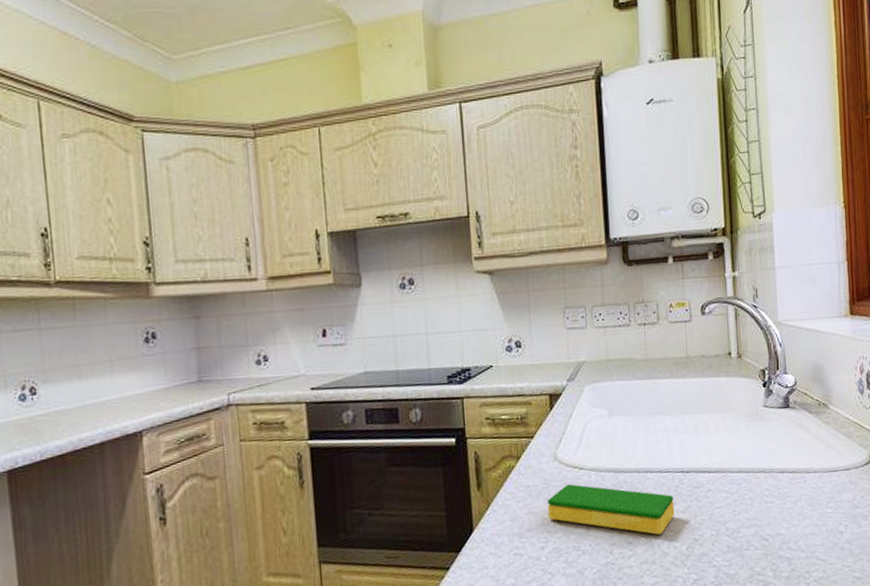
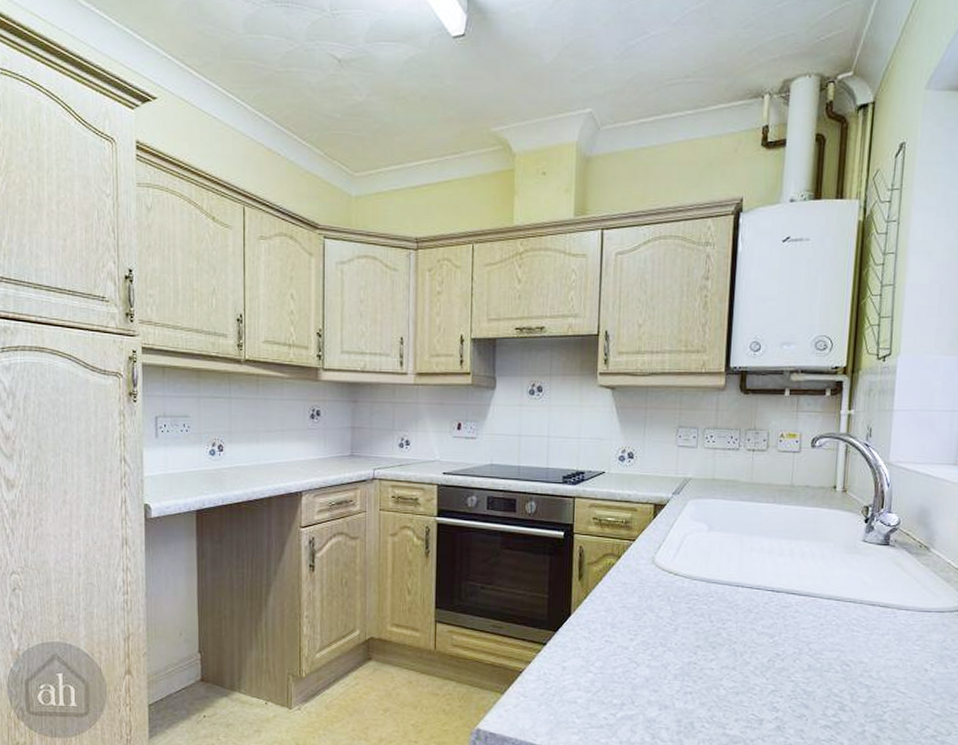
dish sponge: present [546,484,675,535] -> none [640,587,761,644]

